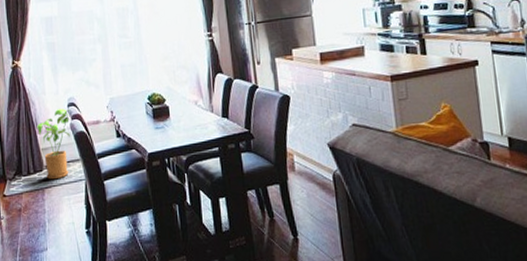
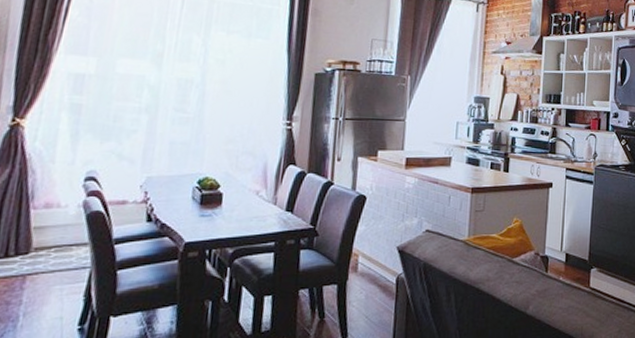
house plant: present [37,108,71,180] -> none [32,182,86,265]

